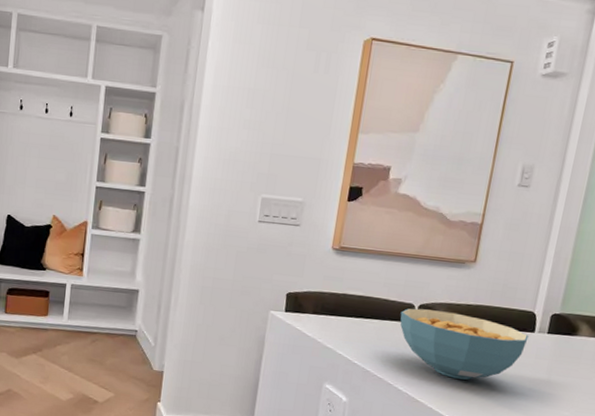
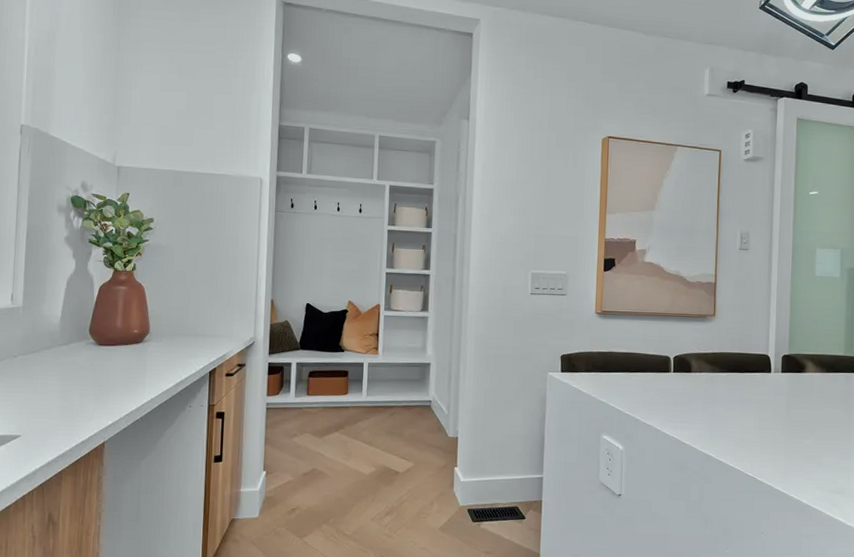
cereal bowl: present [400,308,529,380] -> none [659,360,767,420]

